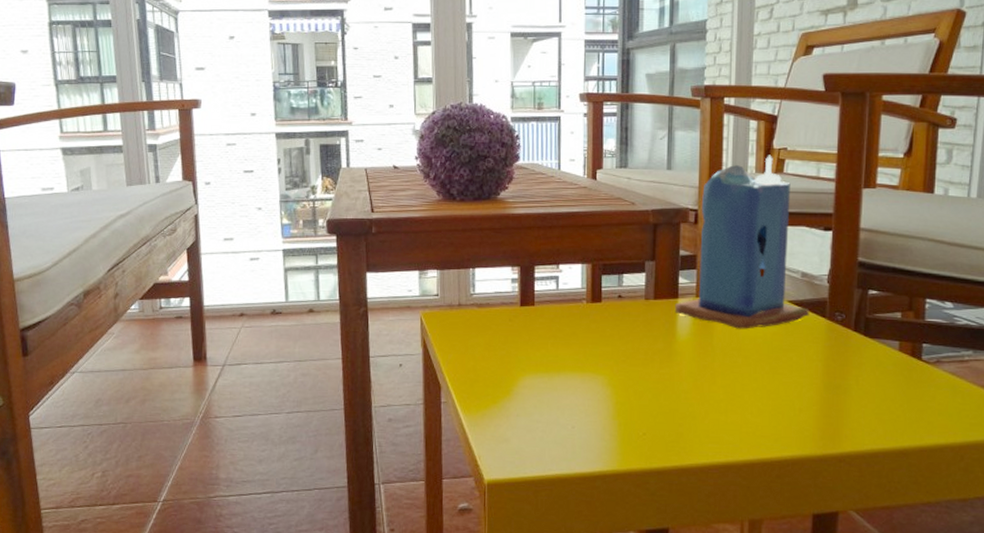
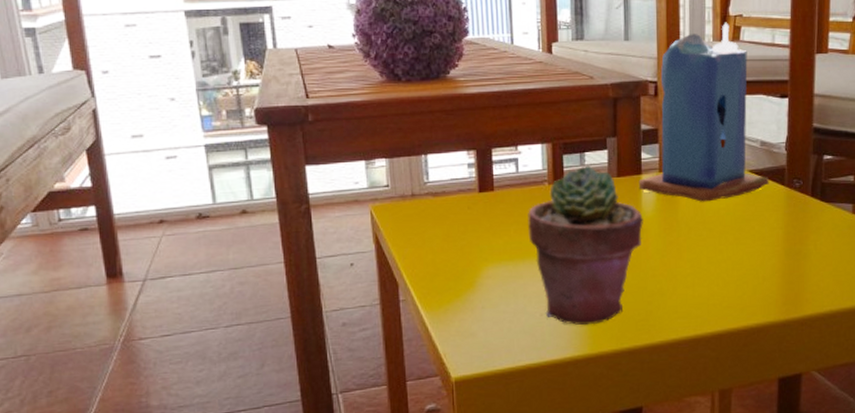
potted succulent: none [565,287,678,442] -> present [528,165,643,326]

